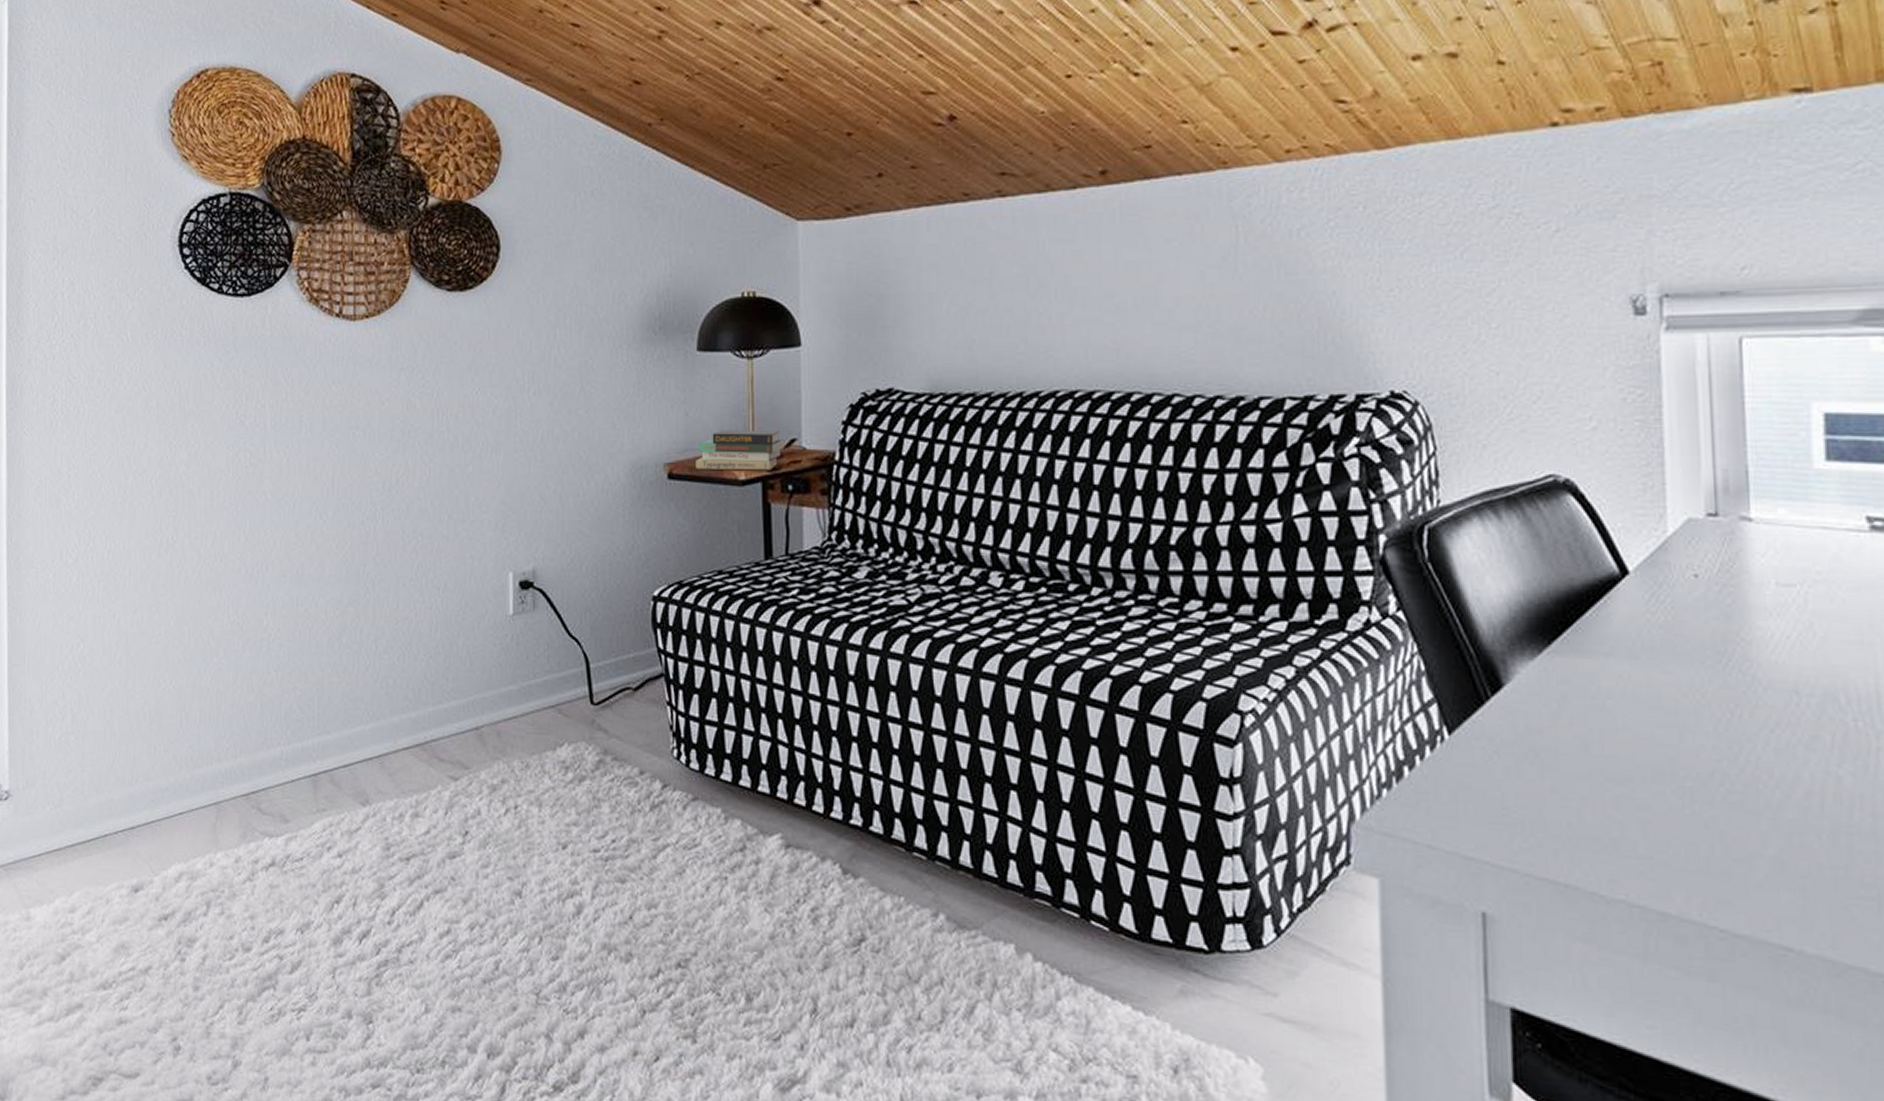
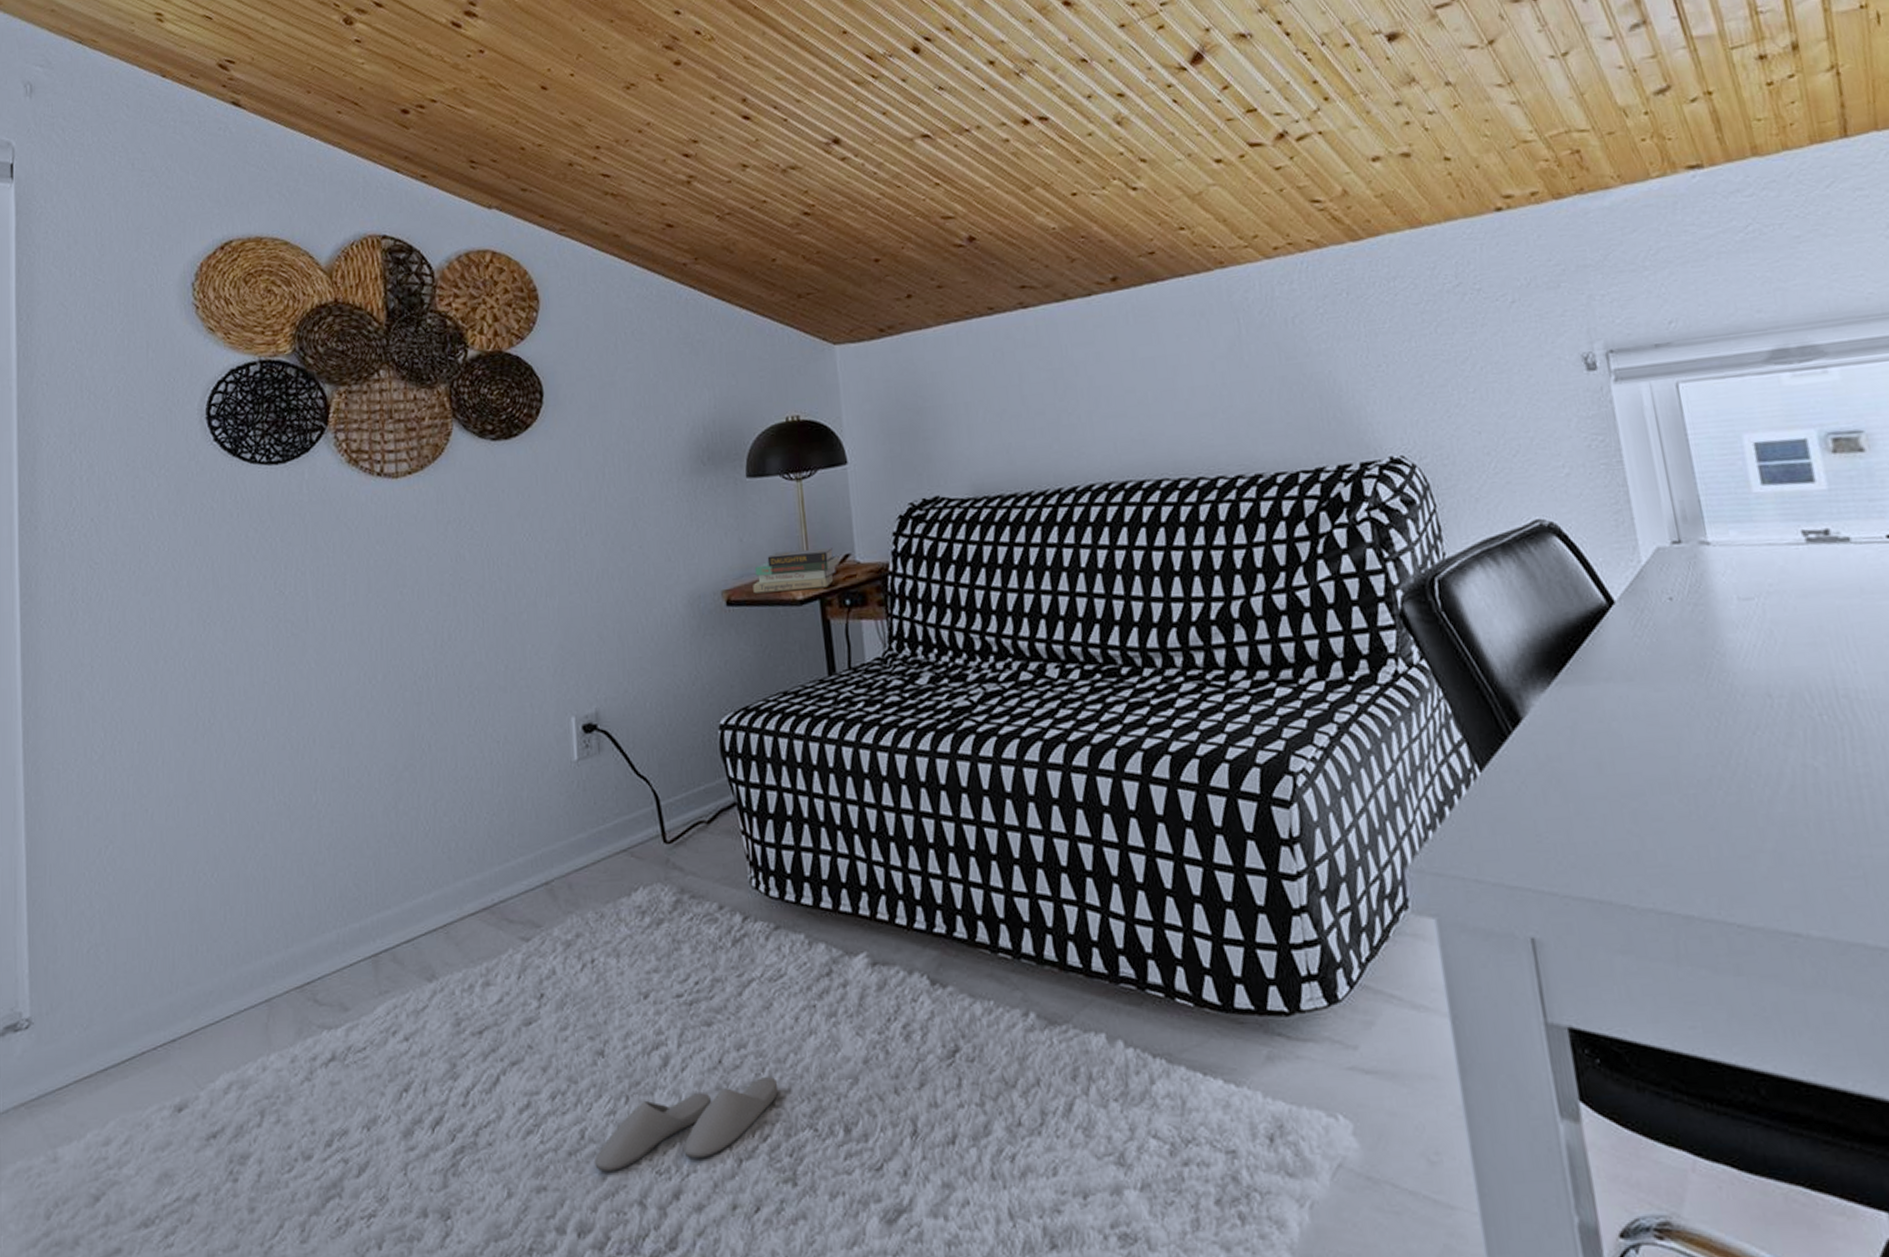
slippers: none [506,938,685,1004] -> present [594,1077,778,1172]

